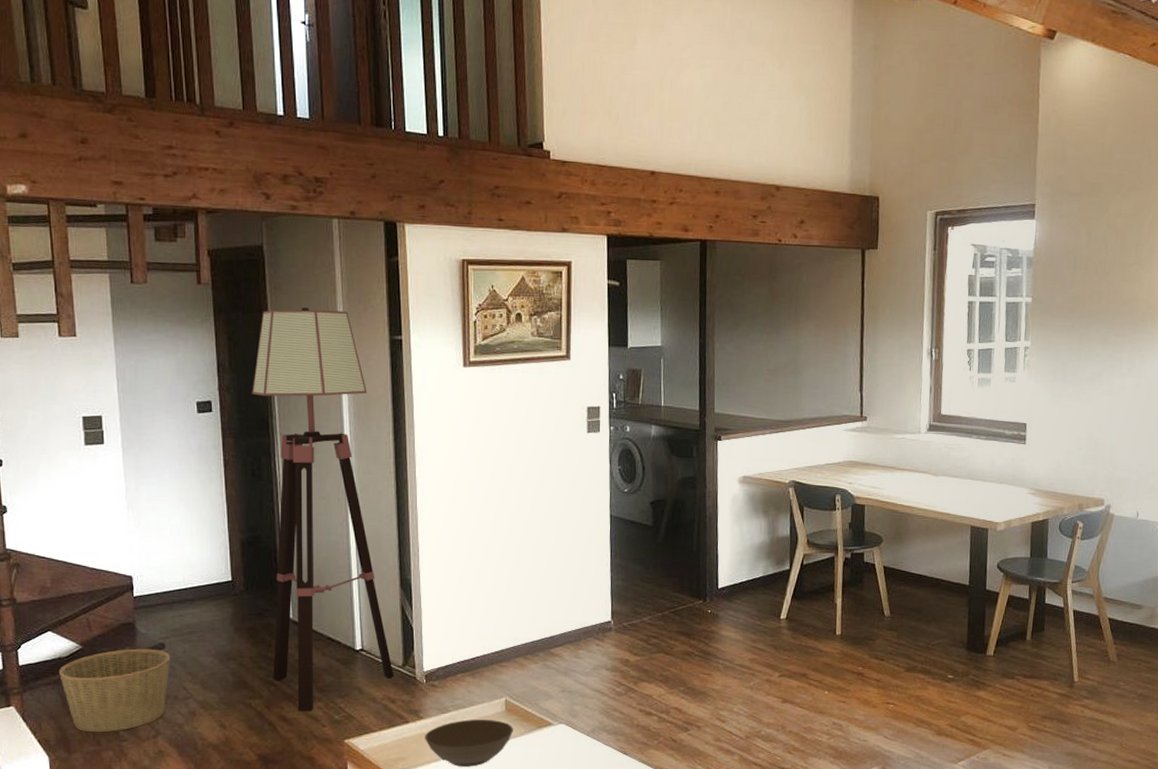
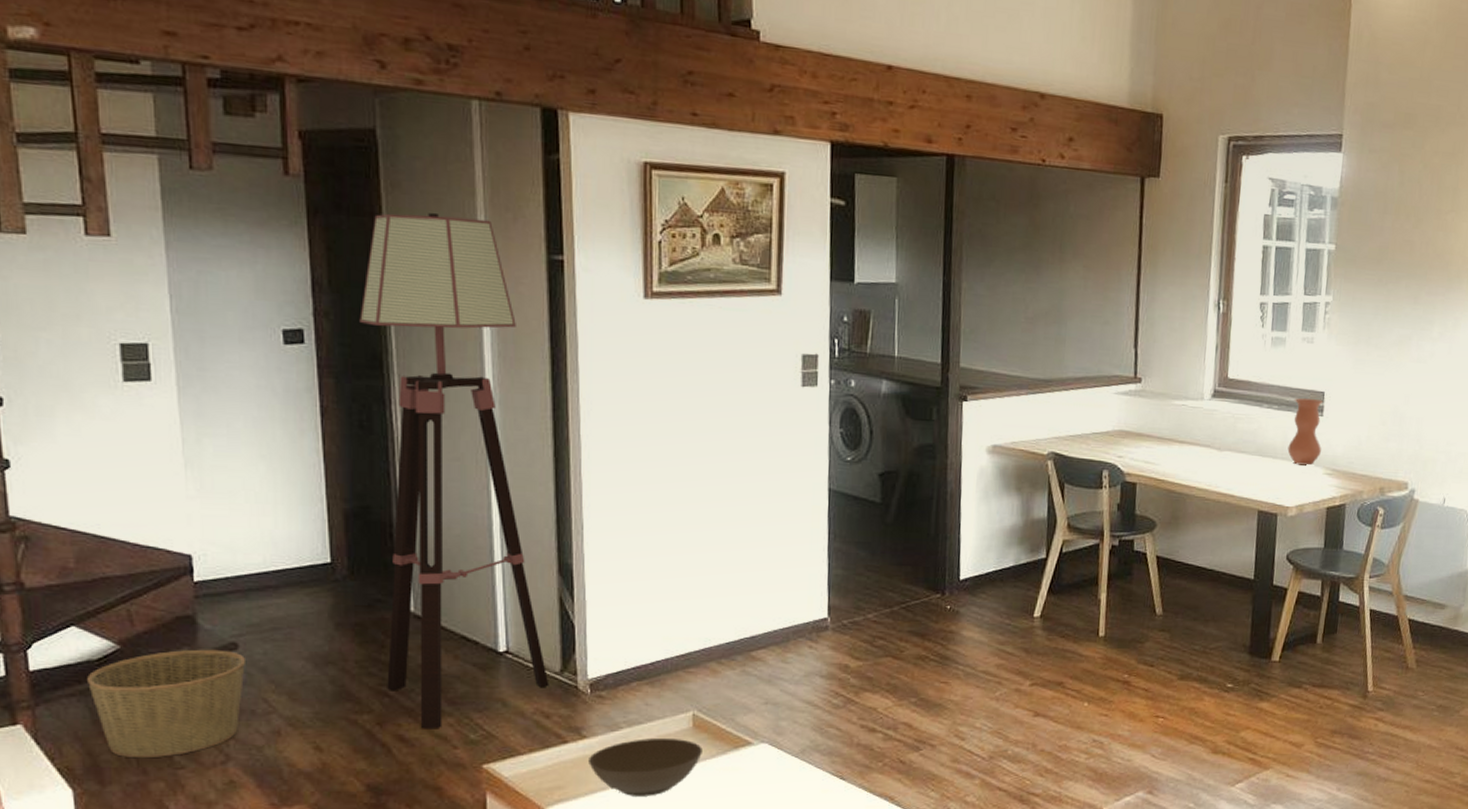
vase: none [995,429,1026,487] -> present [1287,398,1324,466]

